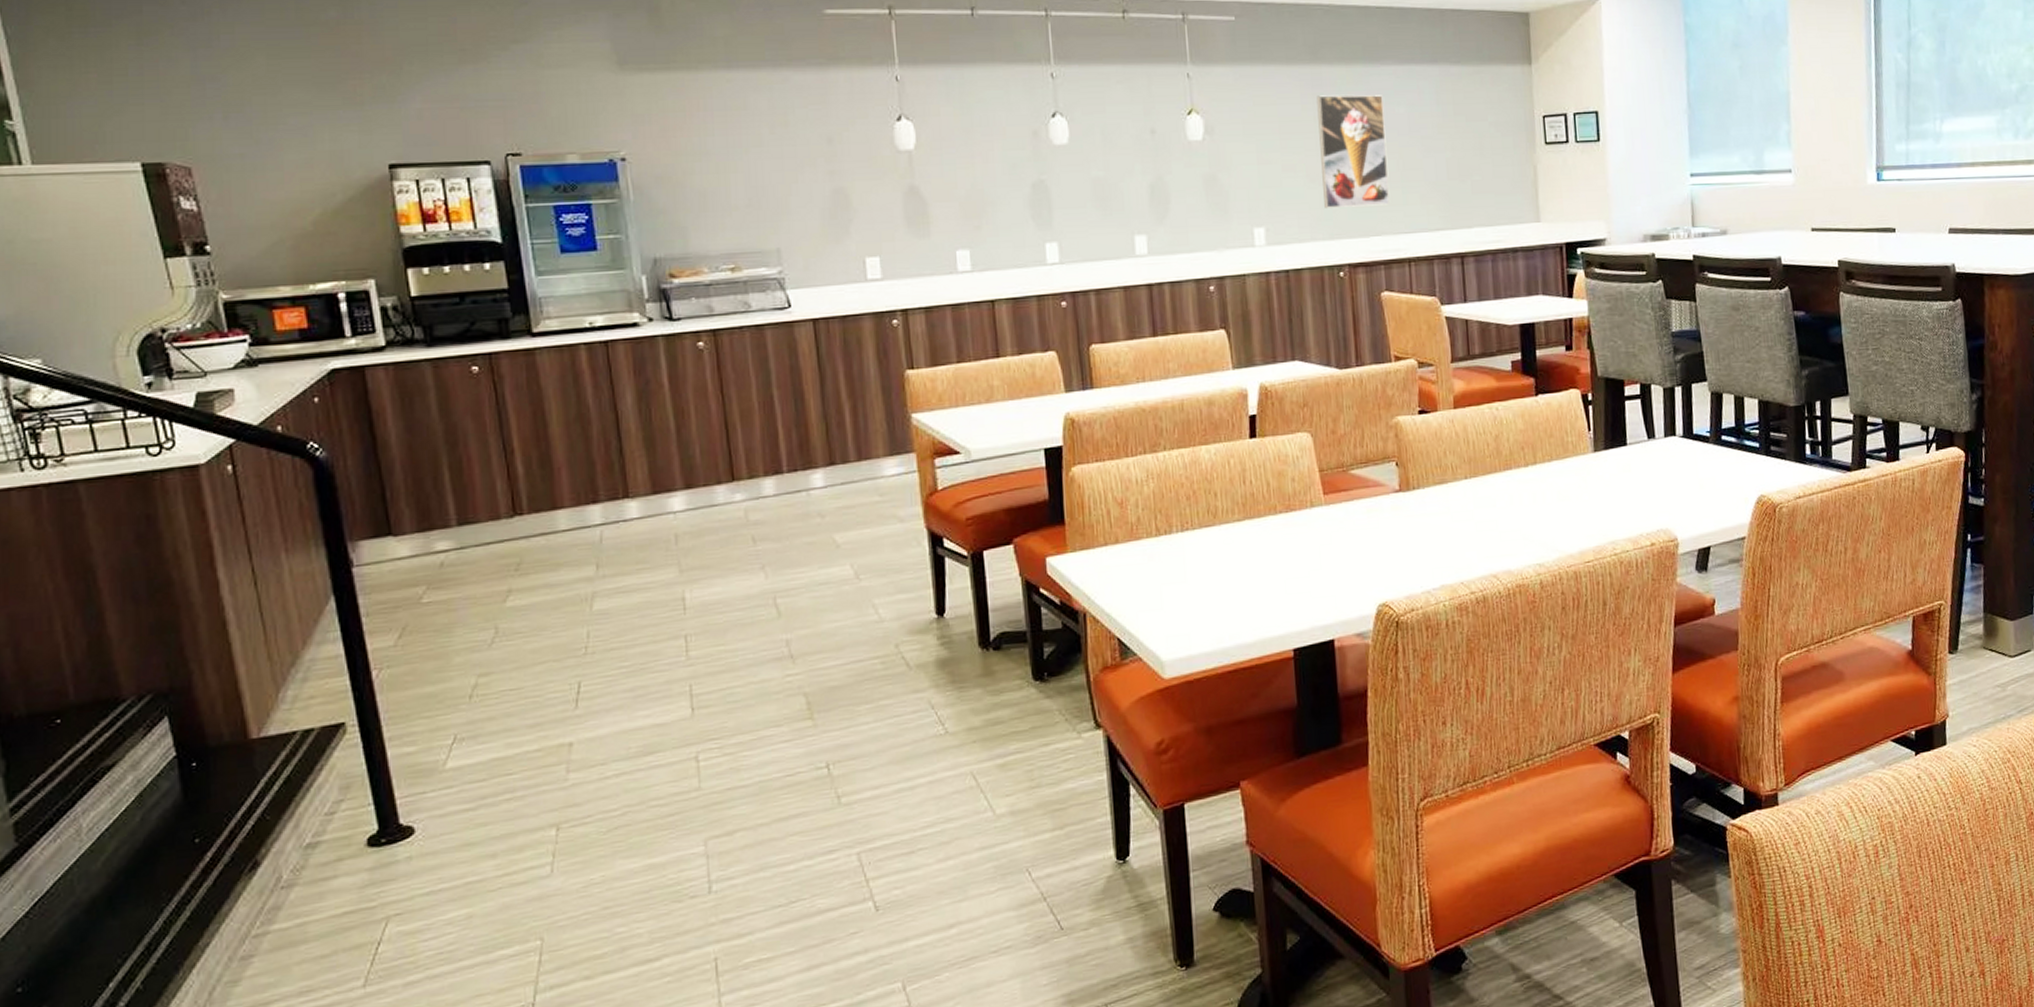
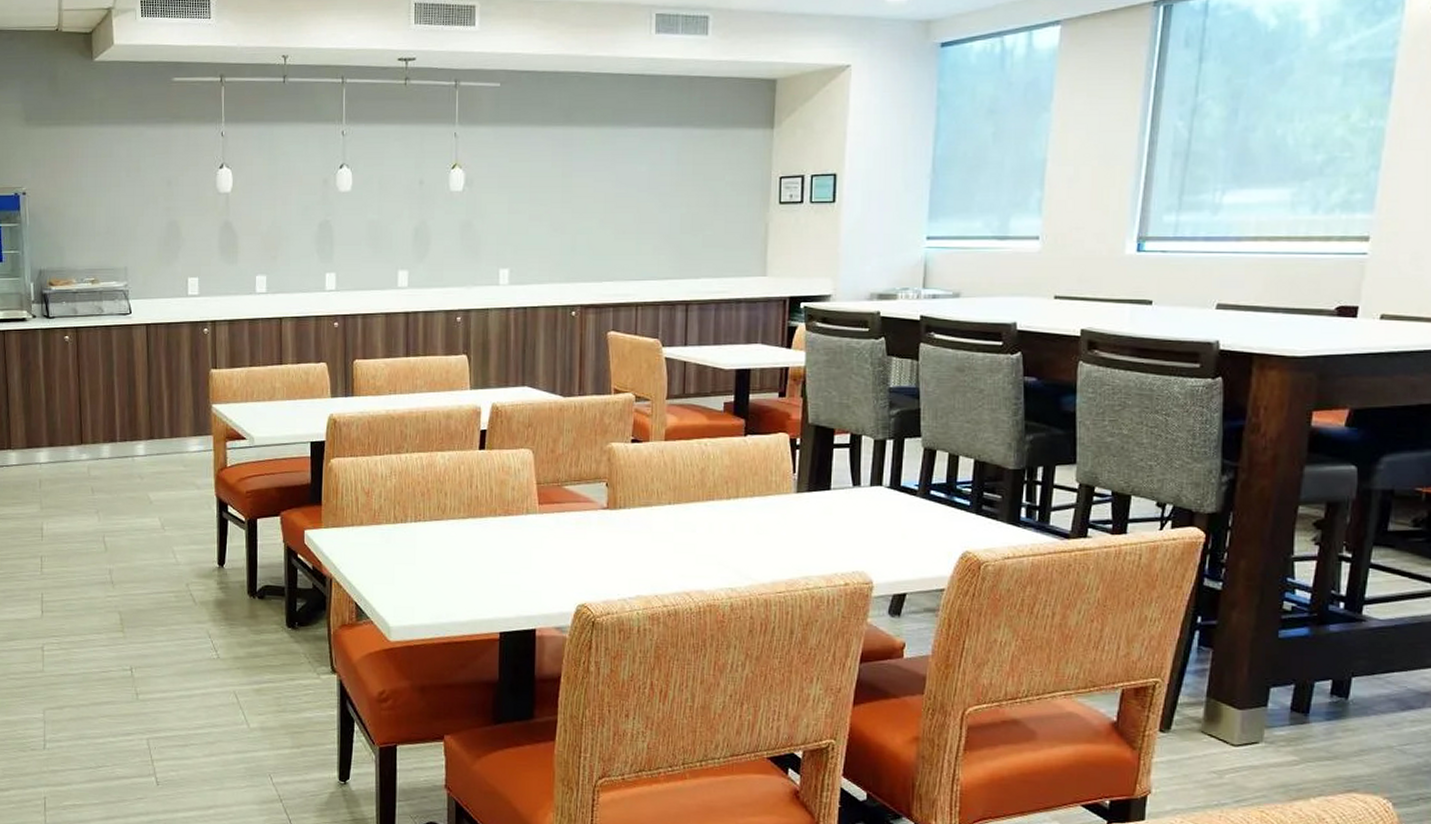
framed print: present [1316,95,1389,208] -> none [564,154,627,254]

